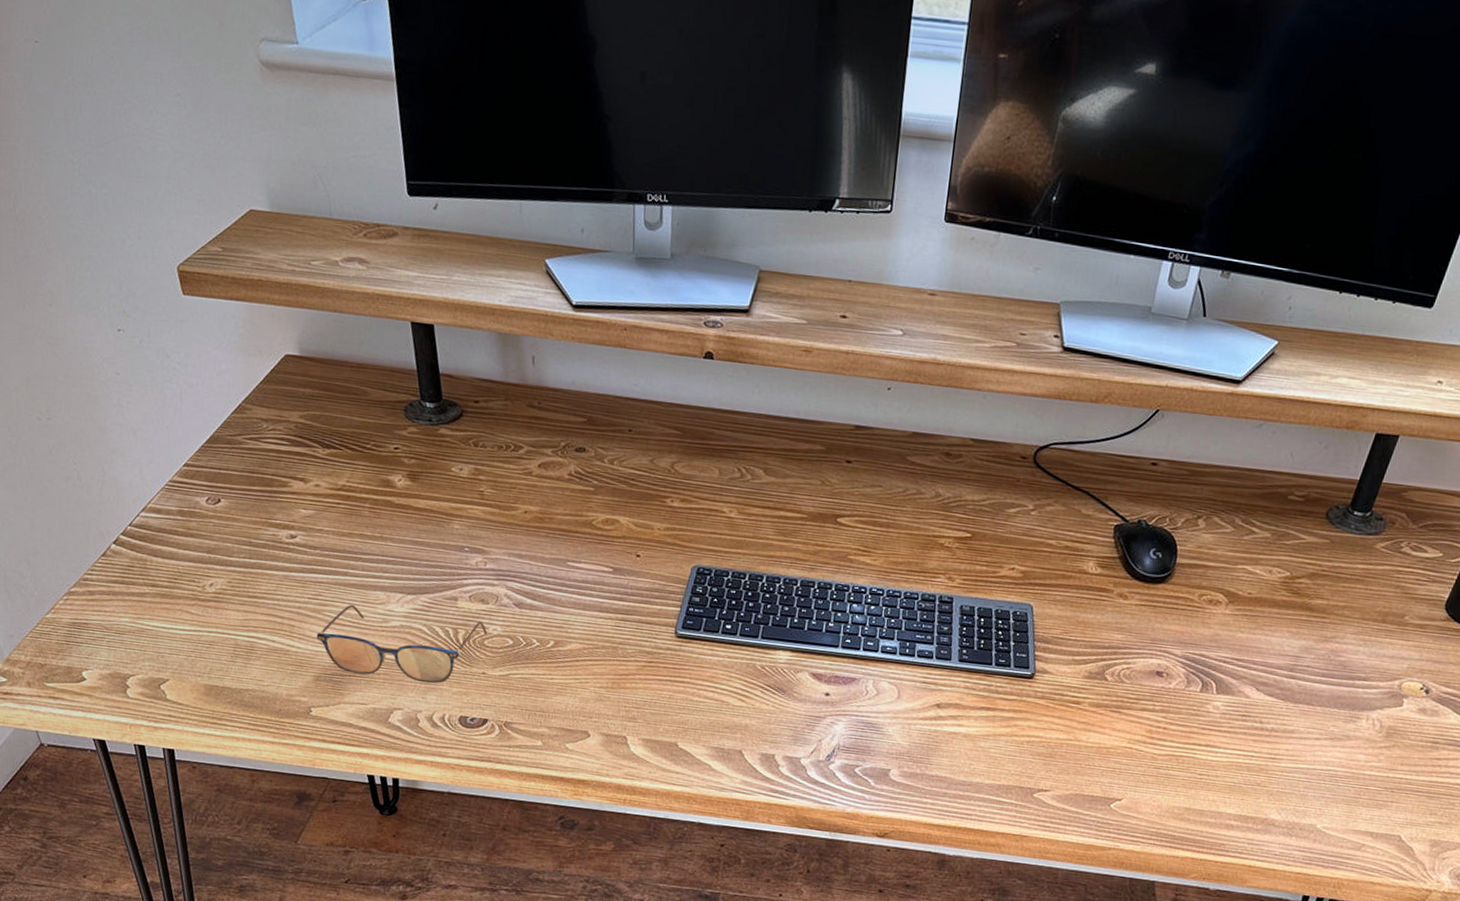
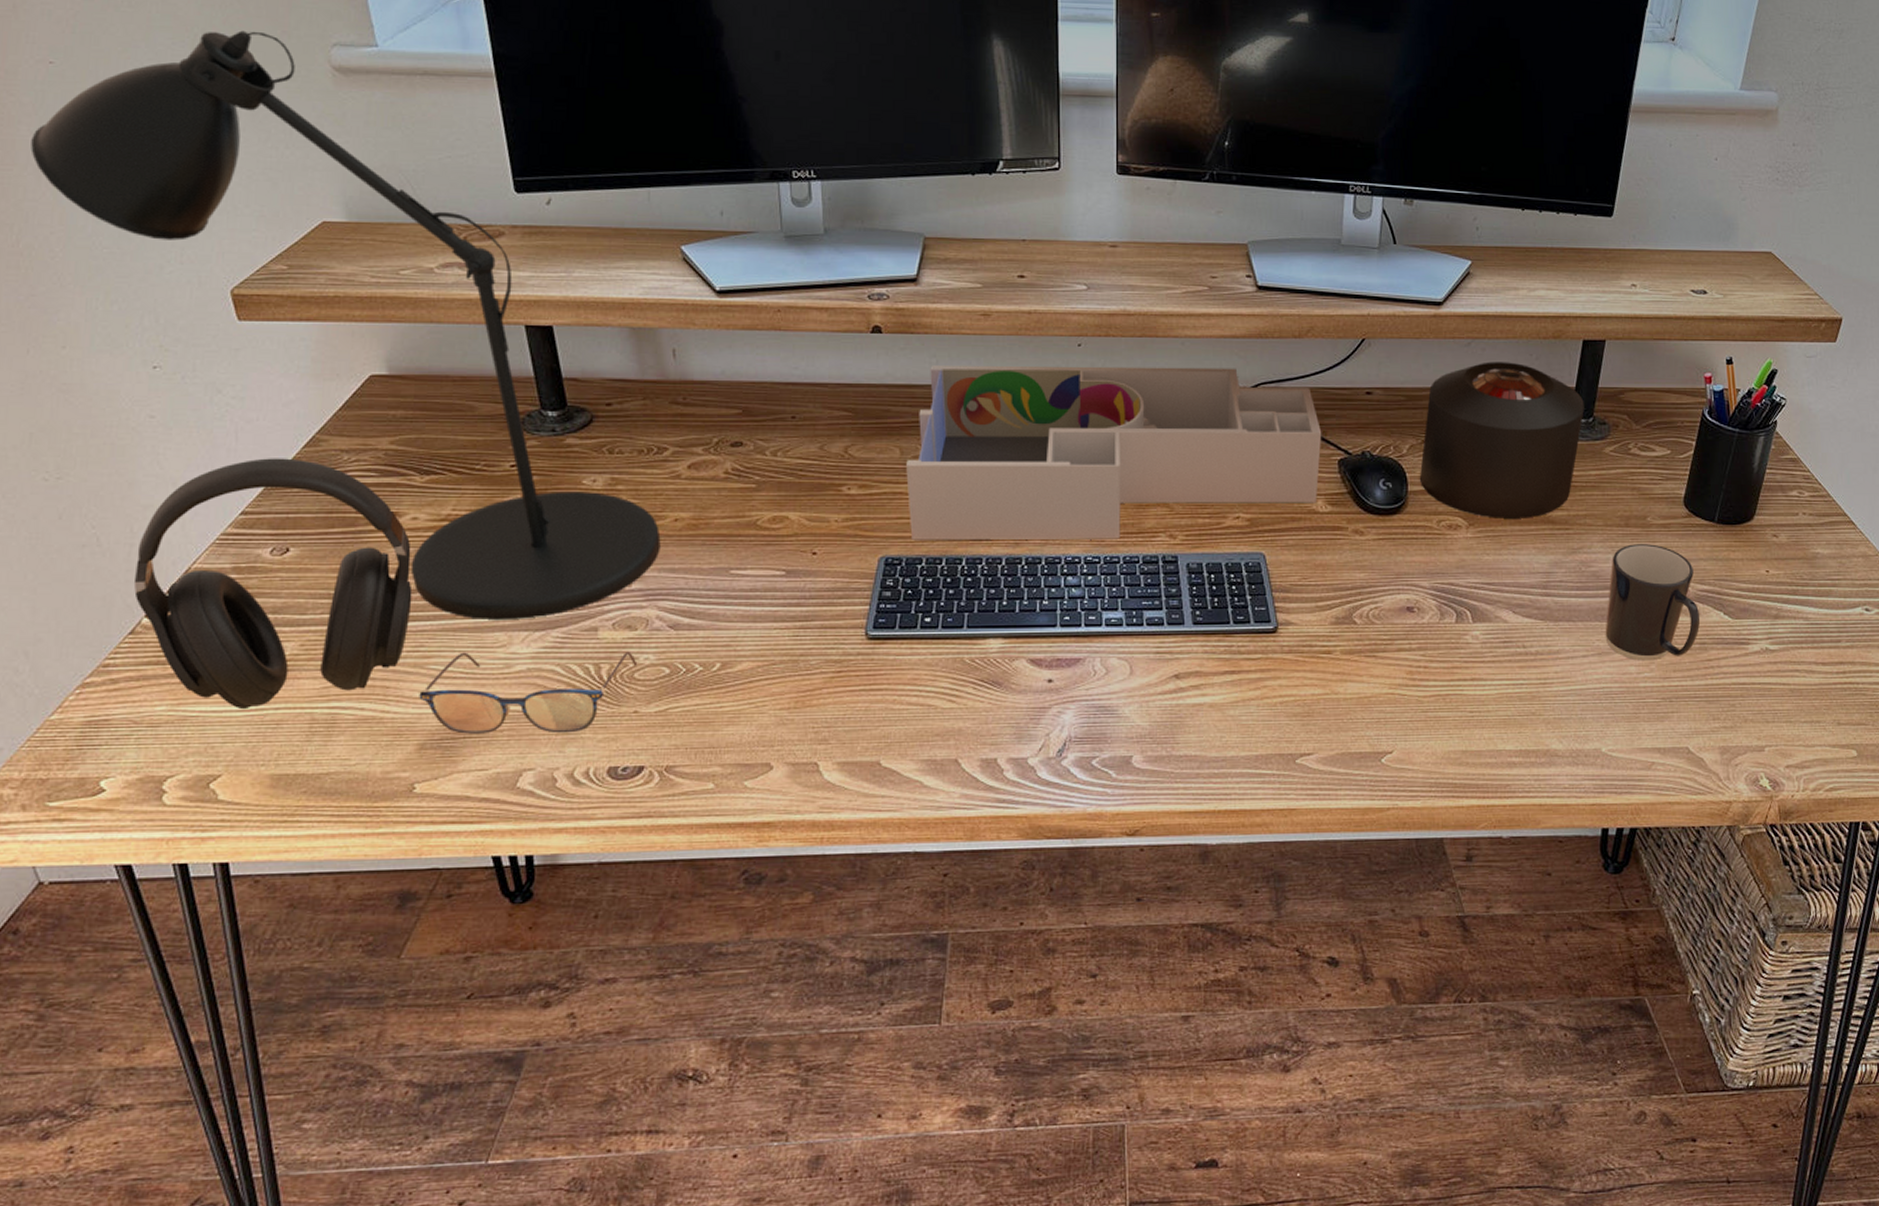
desk lamp: none [22,20,512,583] -> present [30,30,661,619]
headphones: none [104,419,314,630] -> present [133,458,413,710]
desk organizer: none [721,395,1104,576] -> present [906,364,1322,540]
speaker: none [1189,445,1365,603] -> present [1420,362,1584,518]
mug: none [1340,640,1441,752] -> present [1605,544,1700,661]

